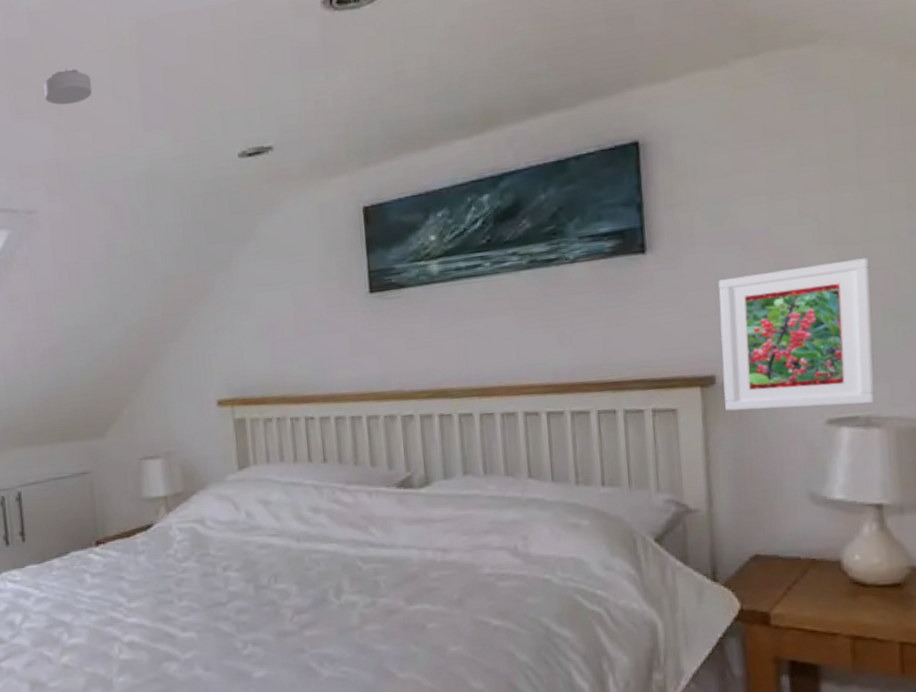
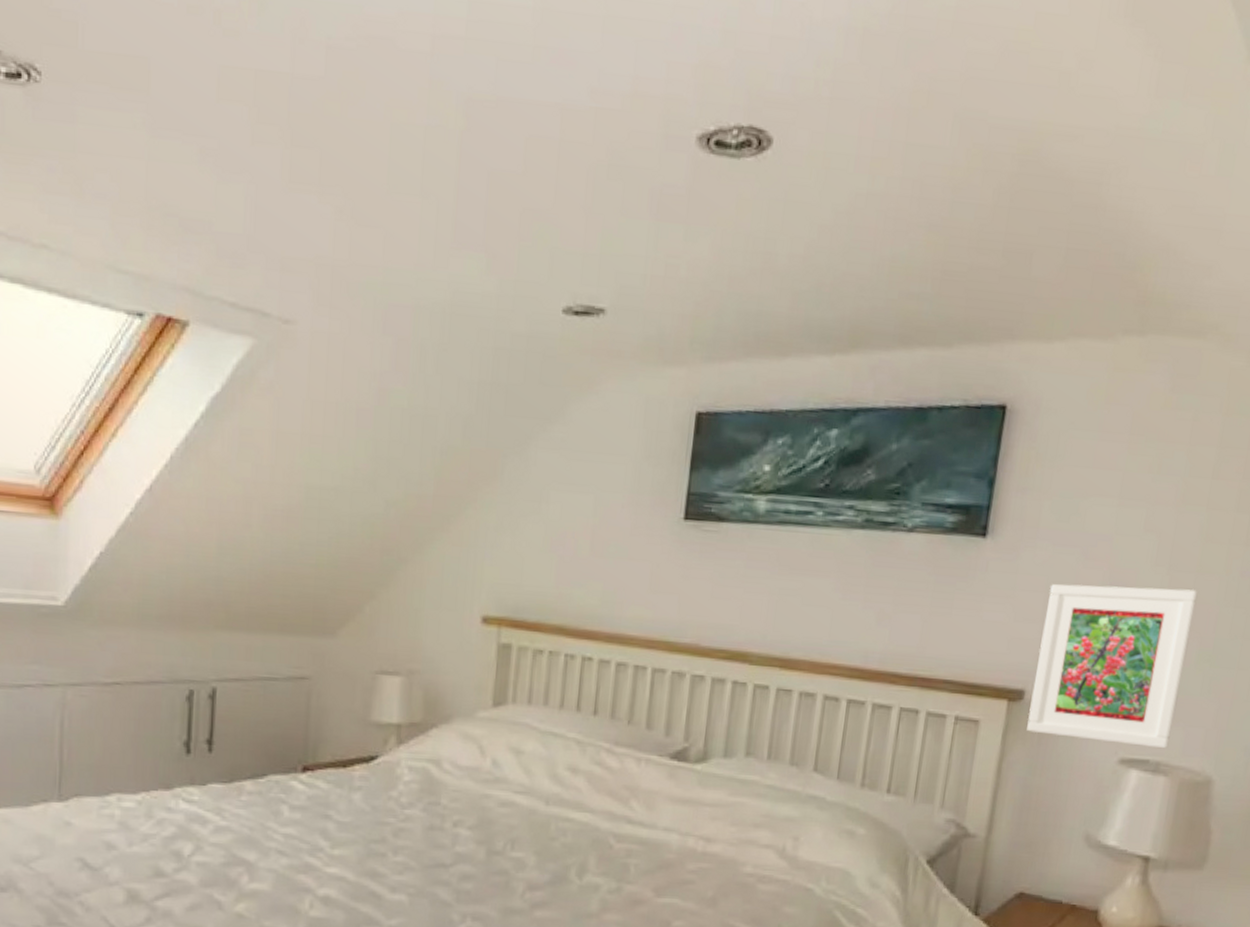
smoke detector: present [44,69,92,105] -> none [331,137,396,188]

